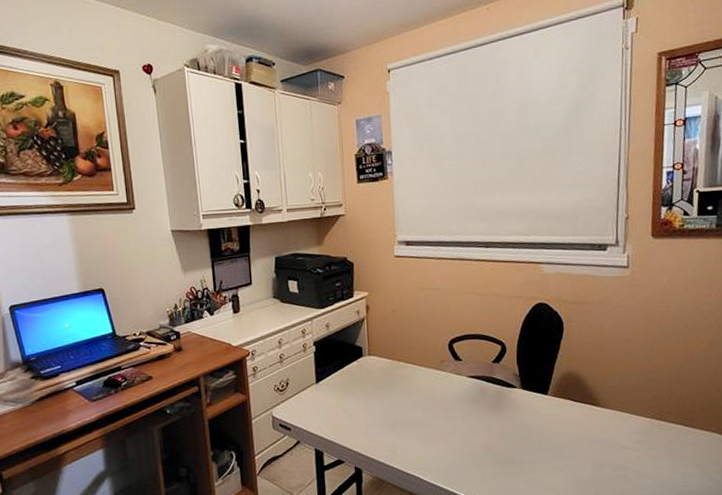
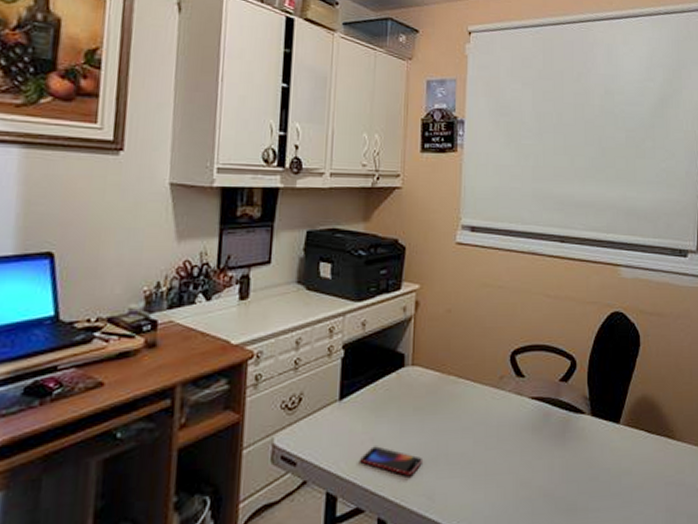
smartphone: none [337,416,385,437] -> present [360,446,424,476]

